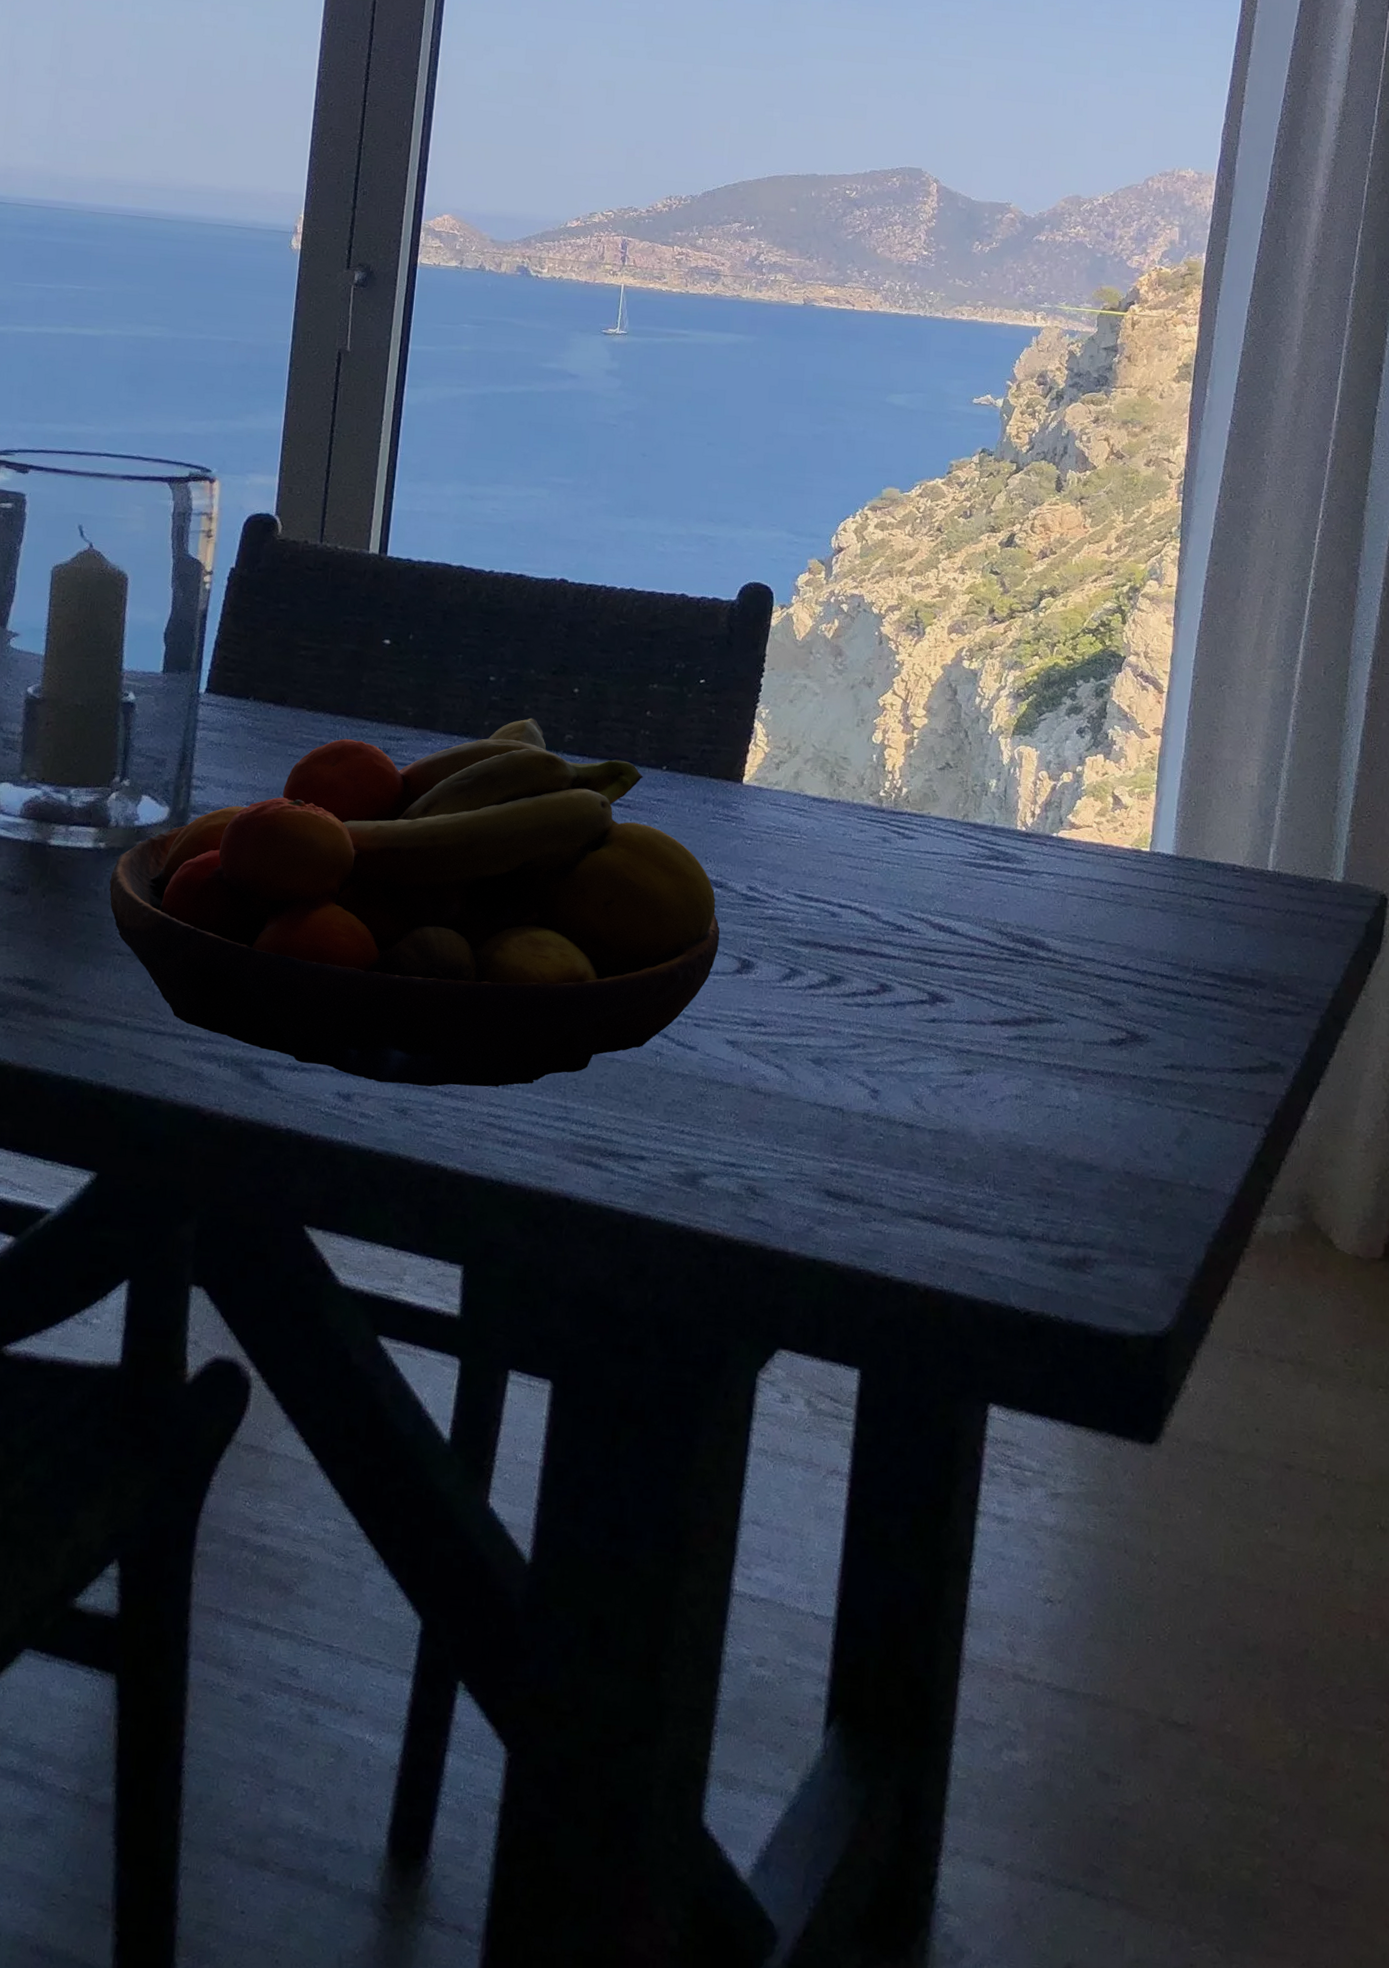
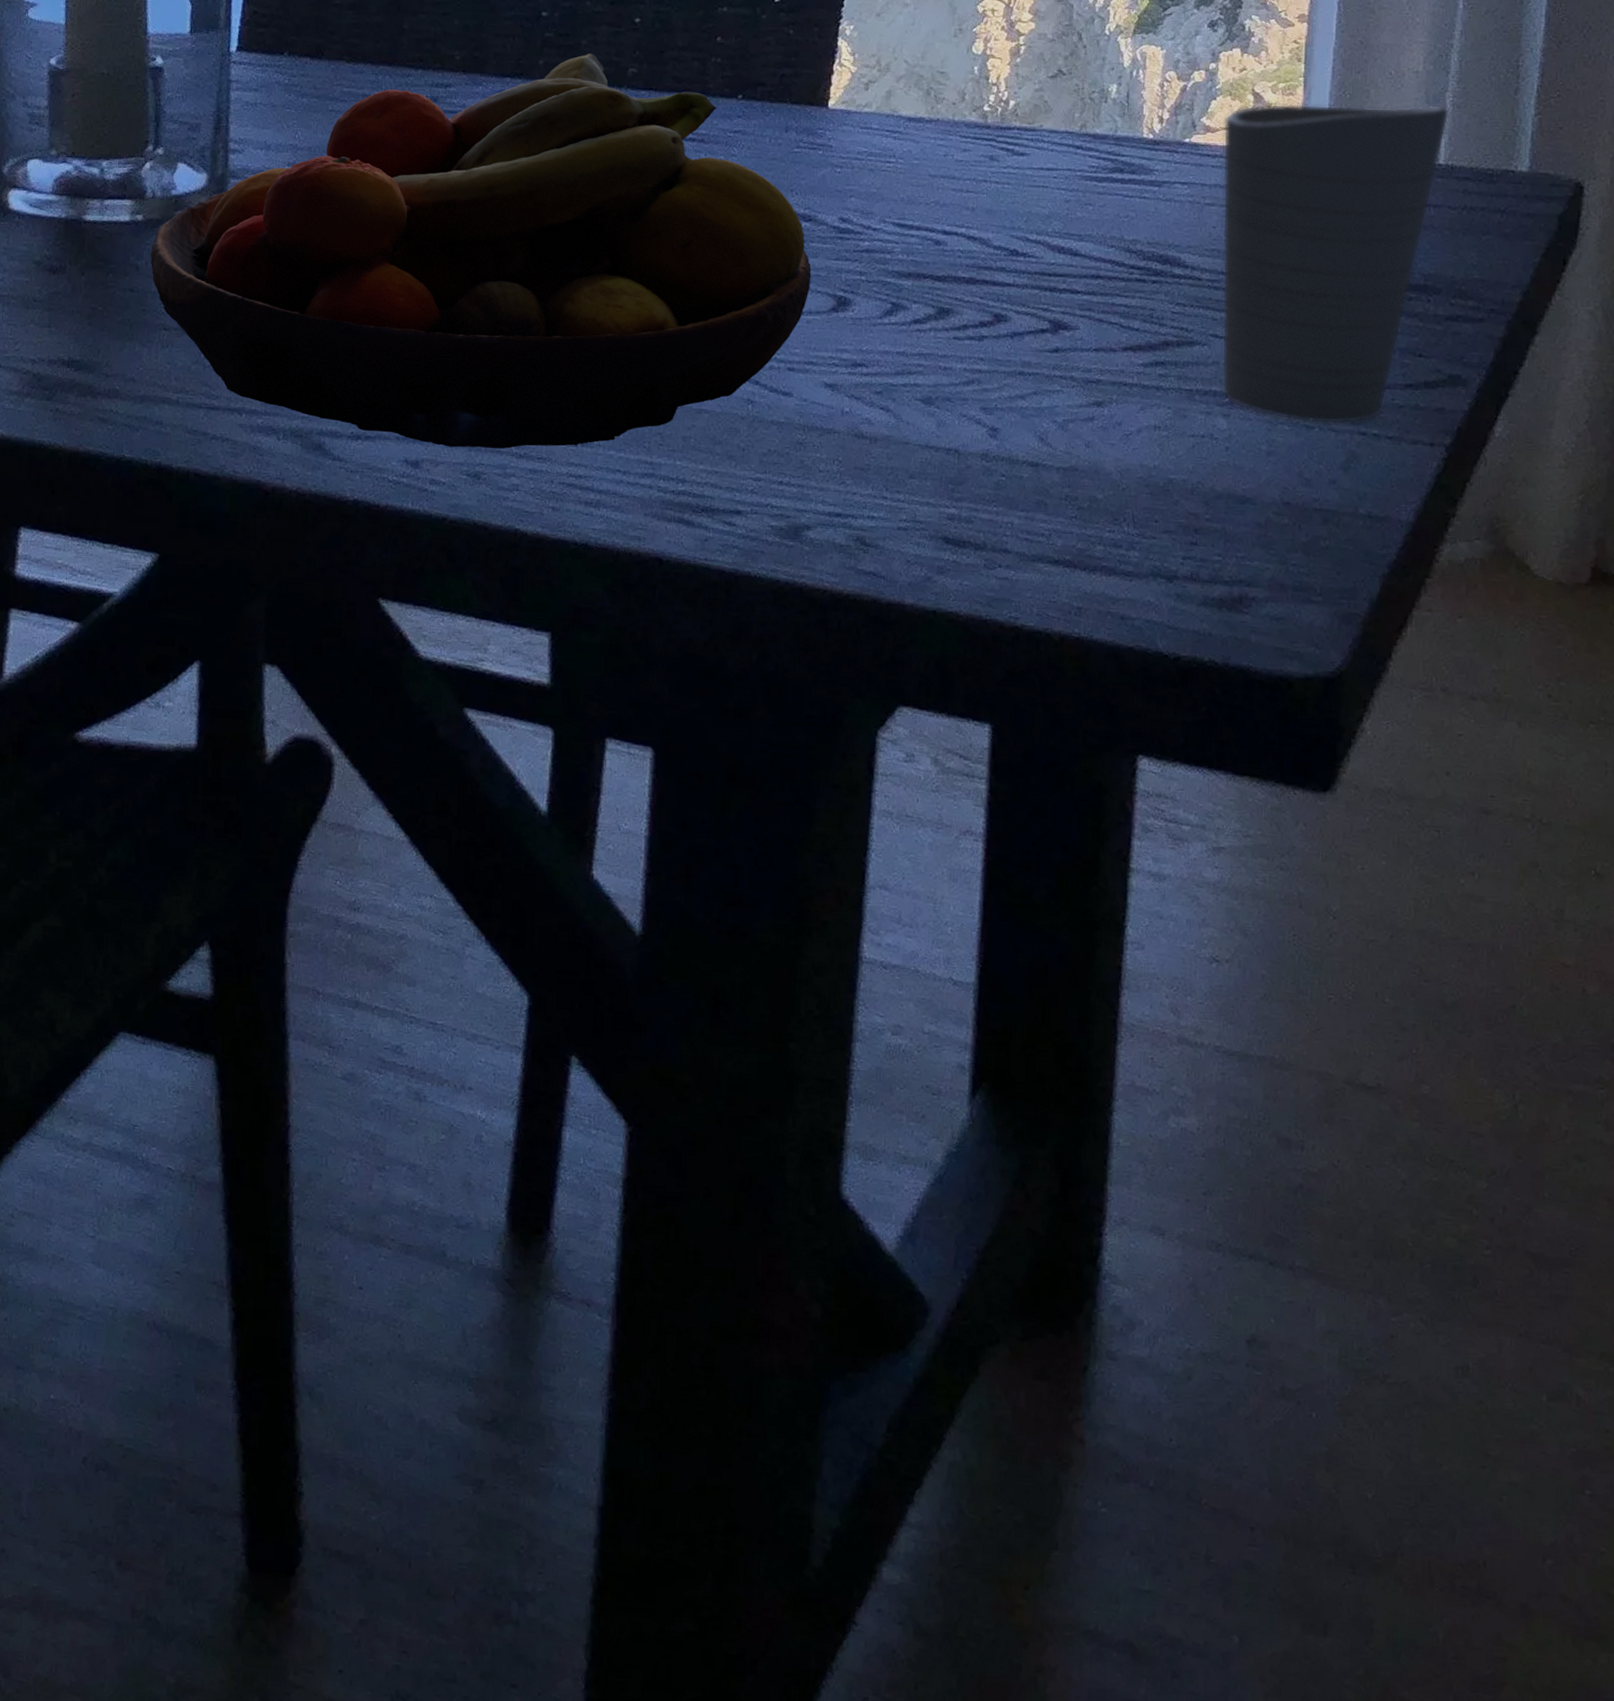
cup: none [1076,806,1278,1102] -> present [1221,103,1449,425]

